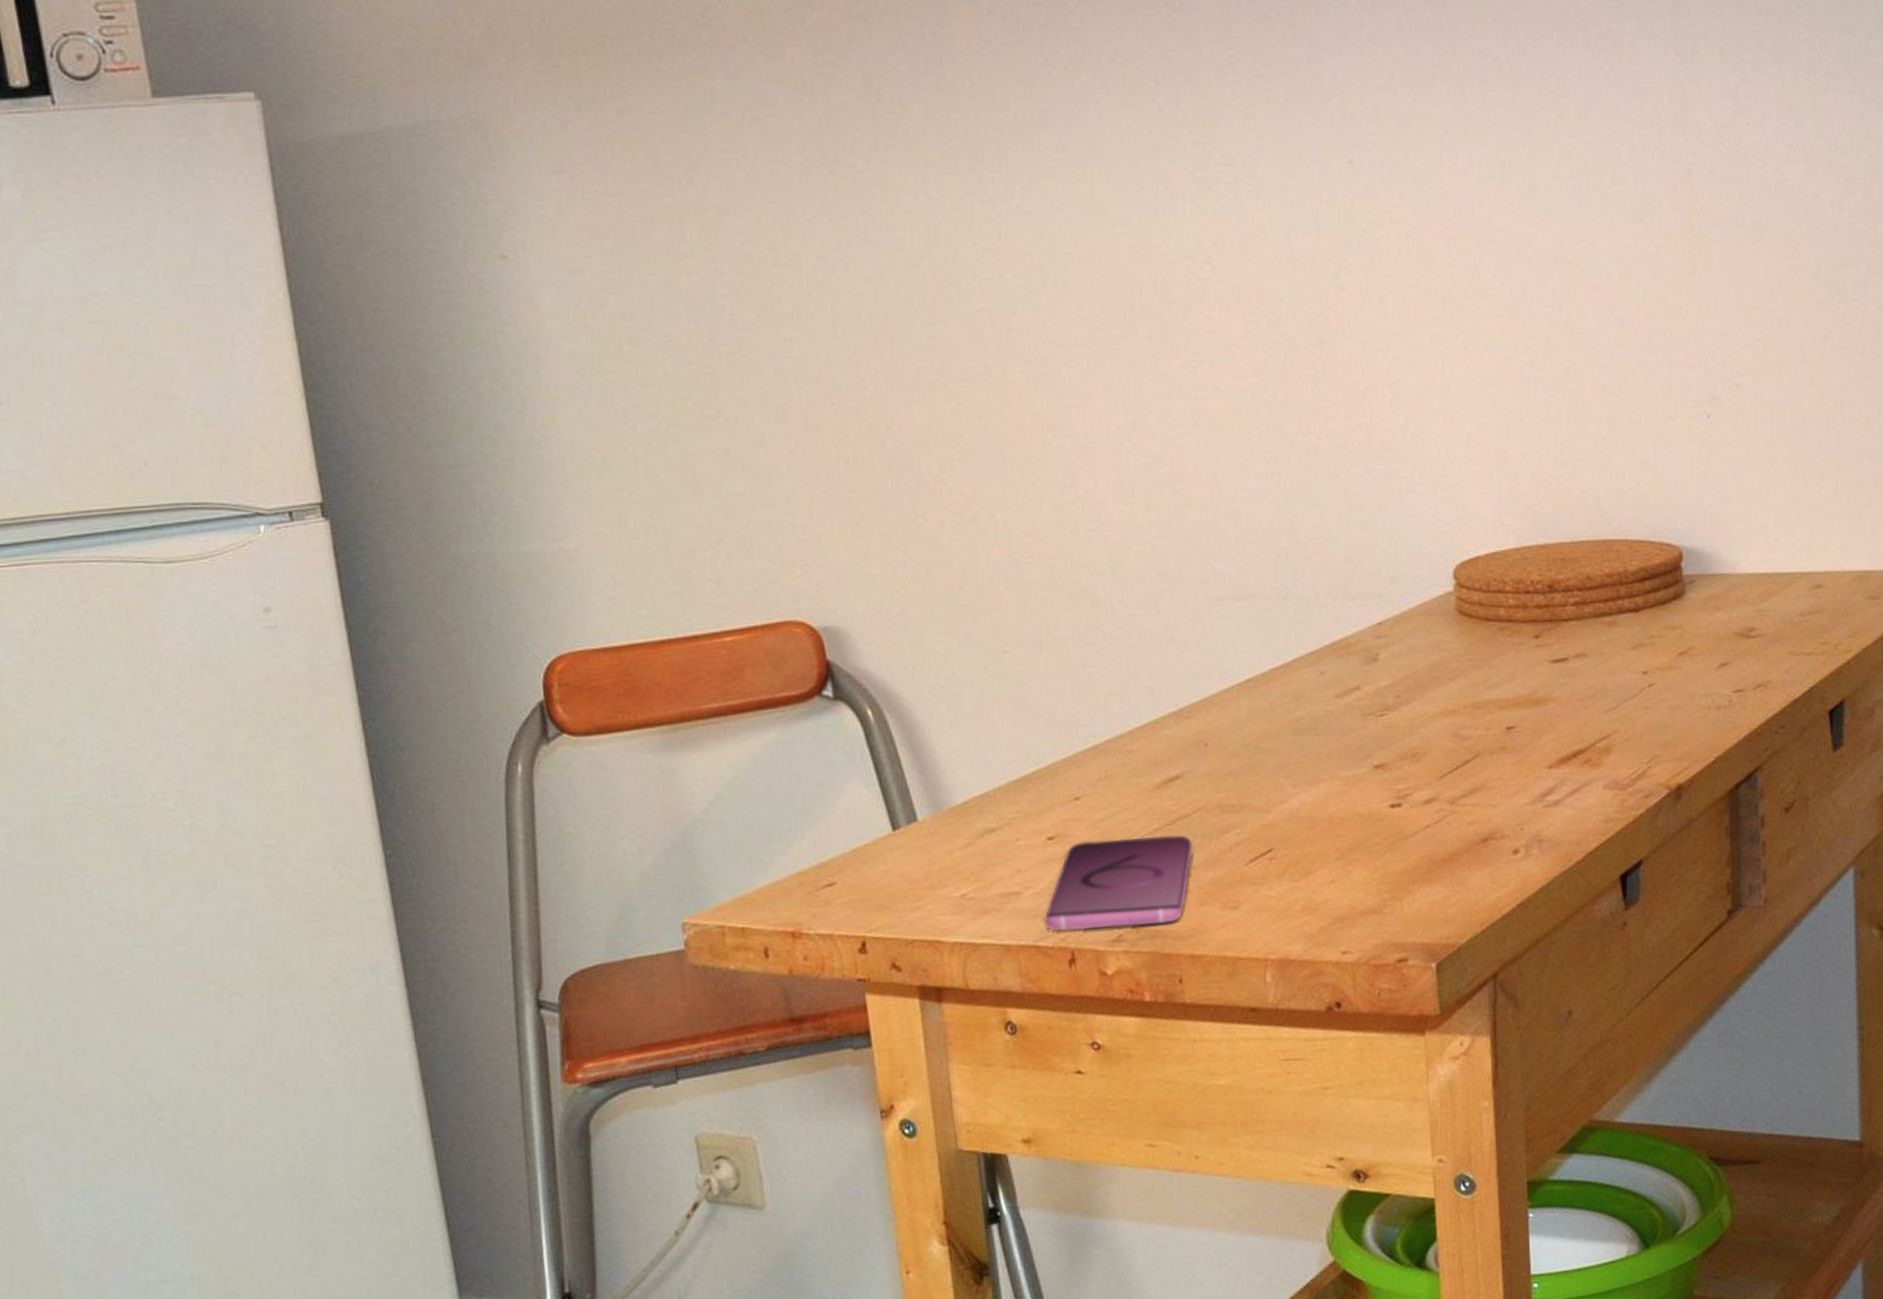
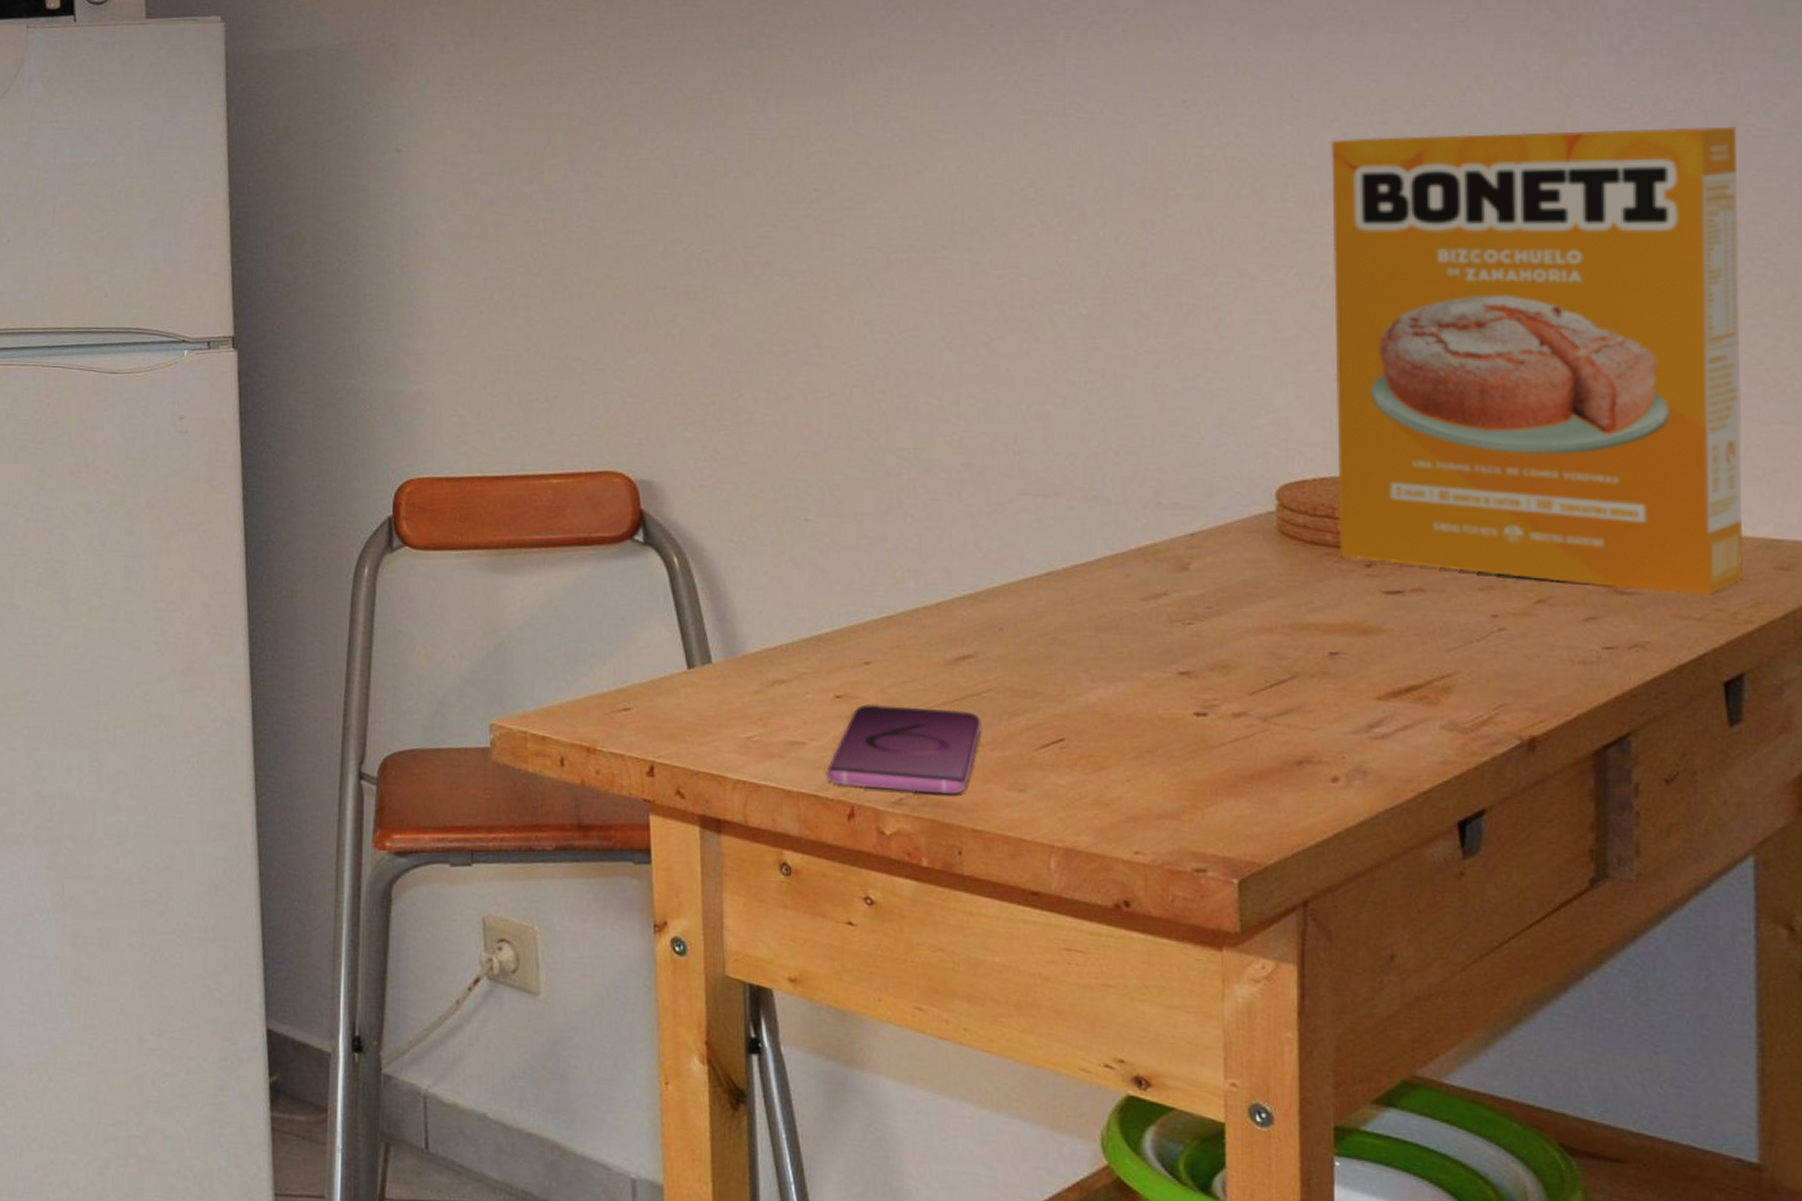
box: none [1488,169,1843,634] -> present [1331,126,1744,595]

